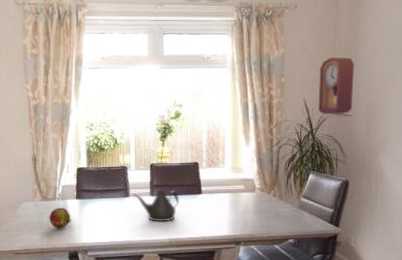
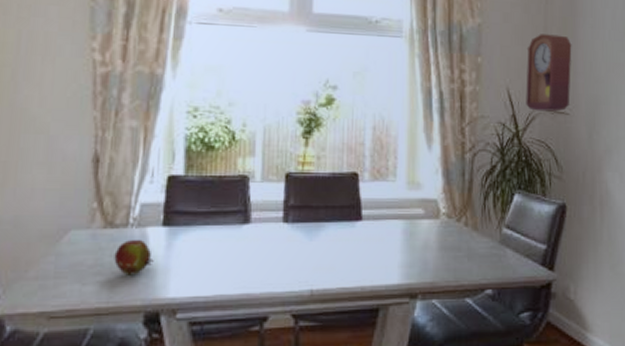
teapot: present [133,191,180,222] -> none [256,215,328,264]

